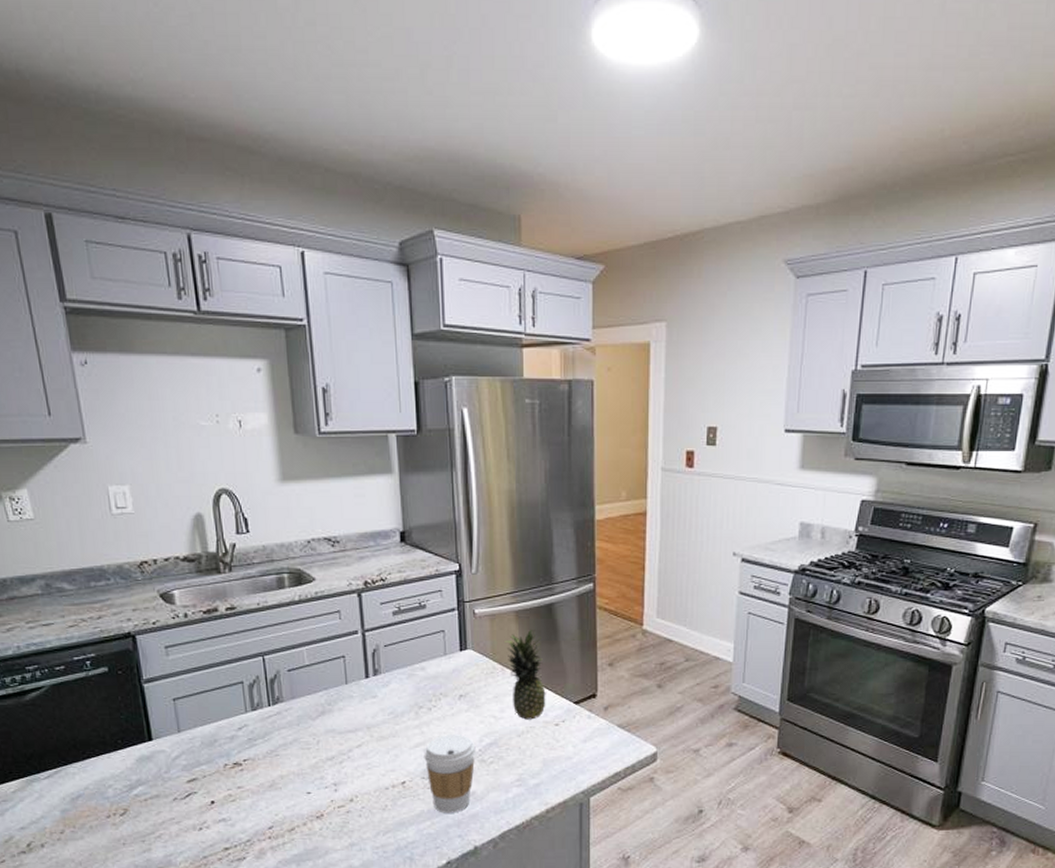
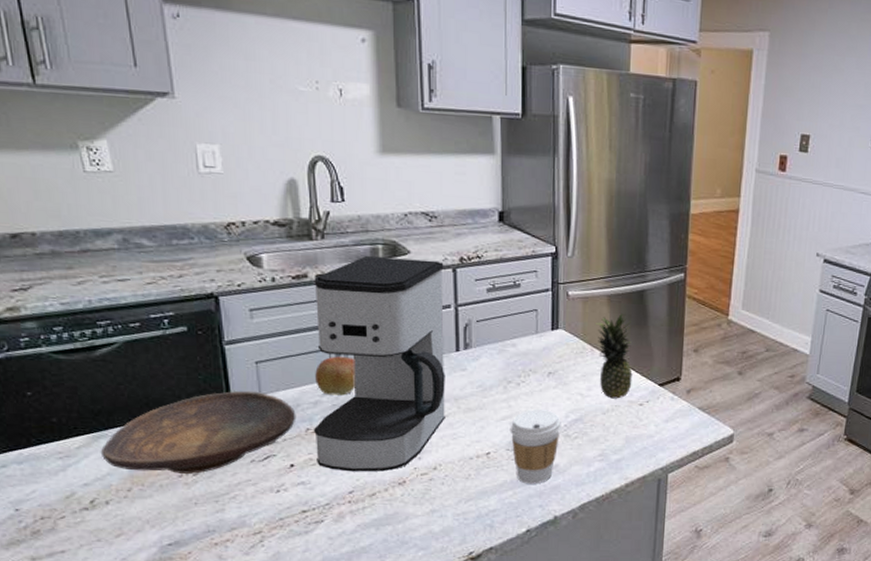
decorative bowl: none [34,728,215,814] -> present [100,390,296,474]
coffee maker: none [224,586,359,807] -> present [314,256,445,472]
apple: none [230,689,270,729] -> present [315,356,356,396]

